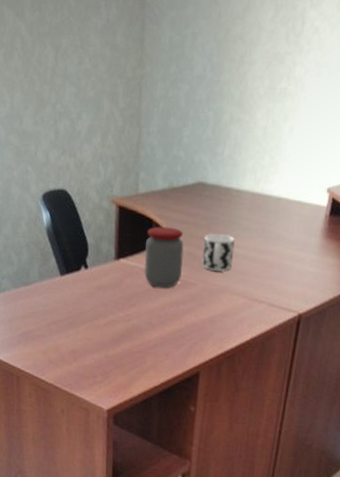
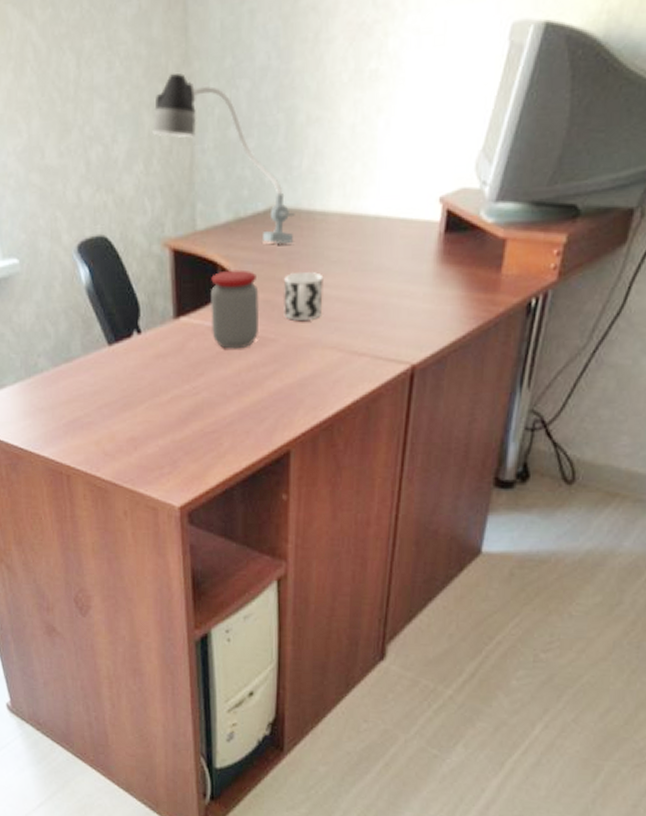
desk lamp: none [110,72,216,212] -> present [153,73,295,245]

